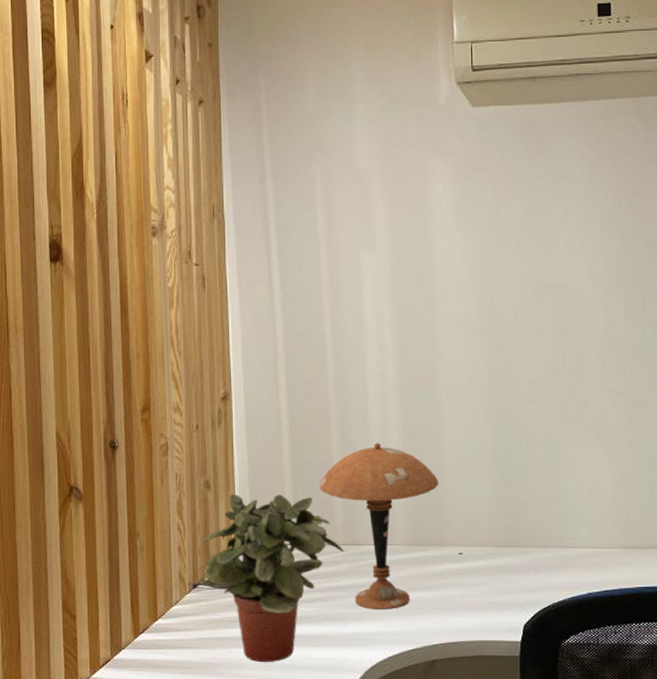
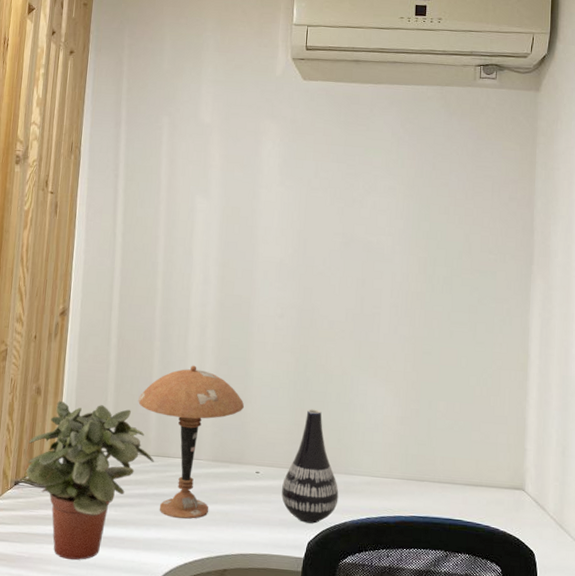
vase: none [490,479,554,604] -> present [281,409,339,524]

